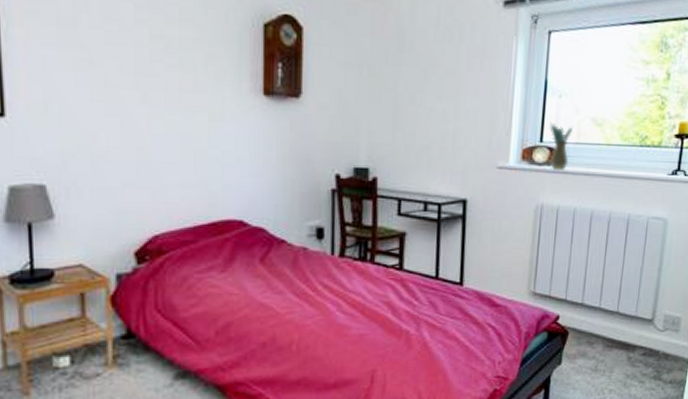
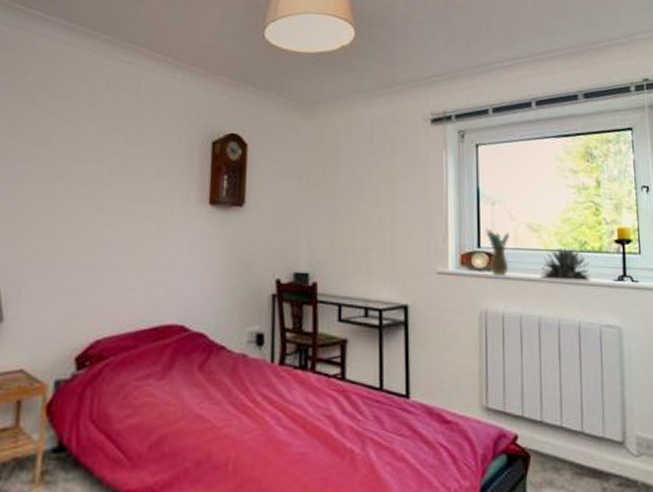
succulent plant: none [597,143,647,176] -> present [539,248,592,282]

